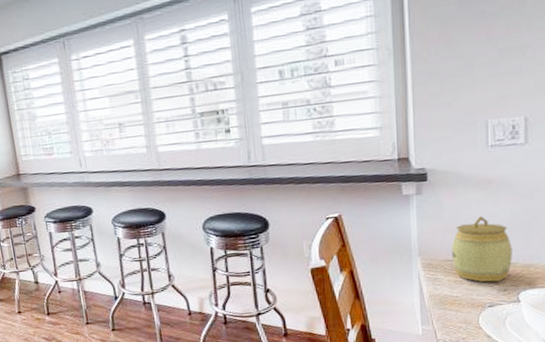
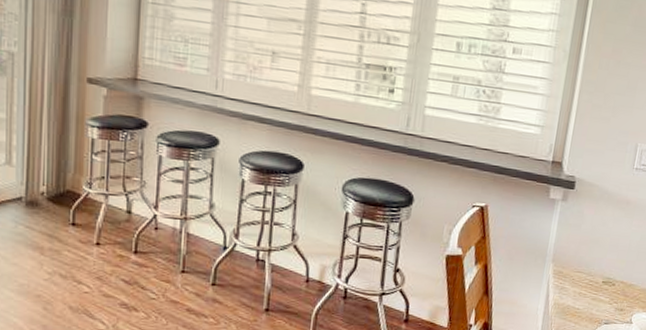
jar: present [451,216,512,282] -> none [581,234,636,300]

